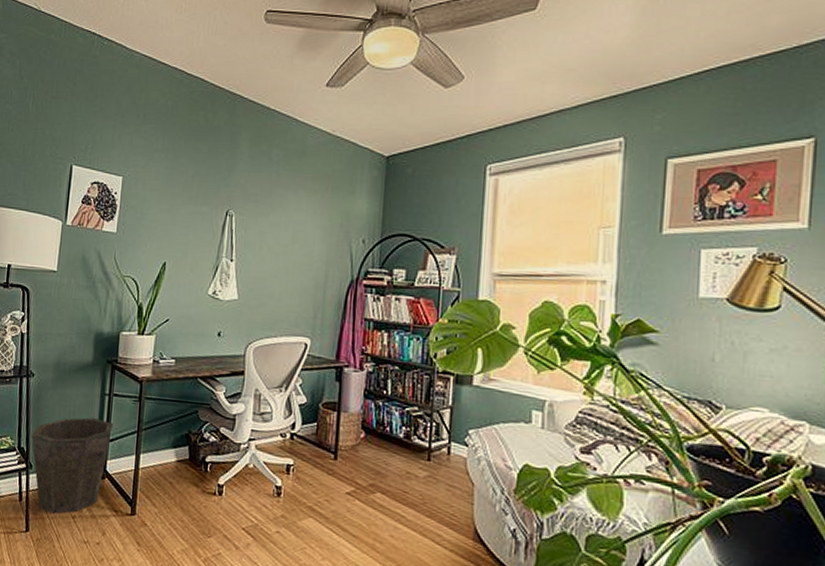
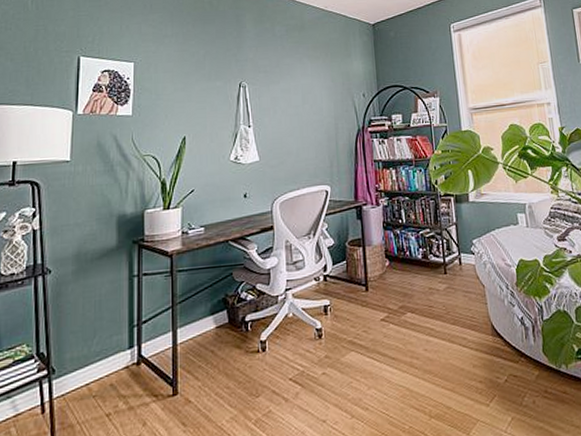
waste bin: present [31,417,114,514] -> none [52,302,146,418]

